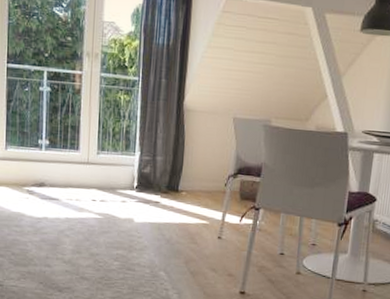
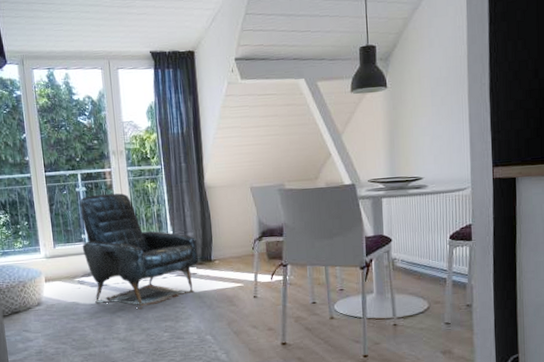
armchair: none [37,98,165,232] -> present [79,193,199,310]

